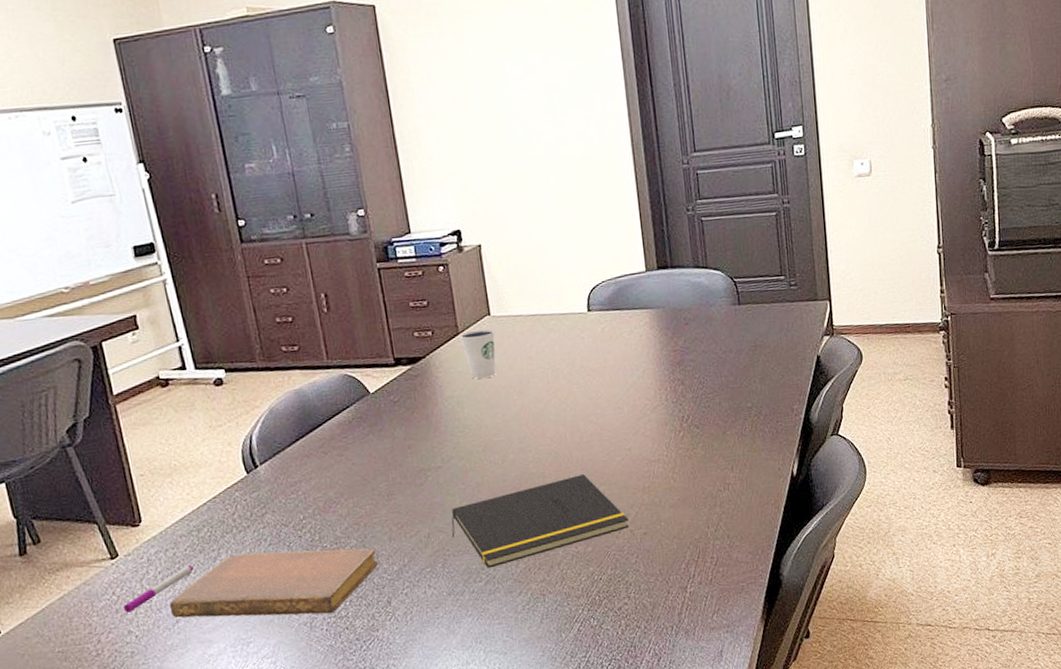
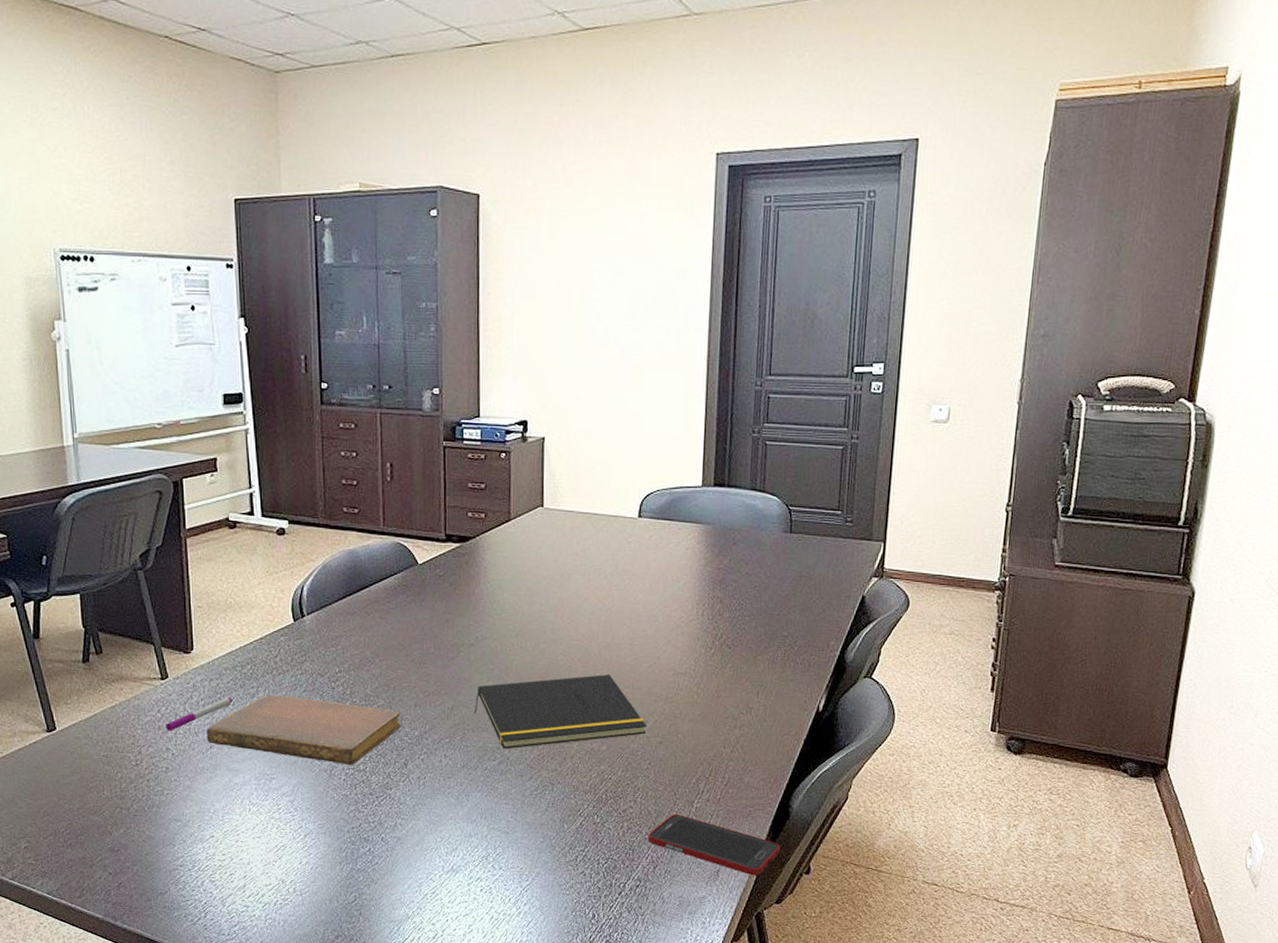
dixie cup: present [460,329,496,379] -> none [511,519,545,566]
cell phone: none [646,602,778,650] -> present [647,814,780,876]

